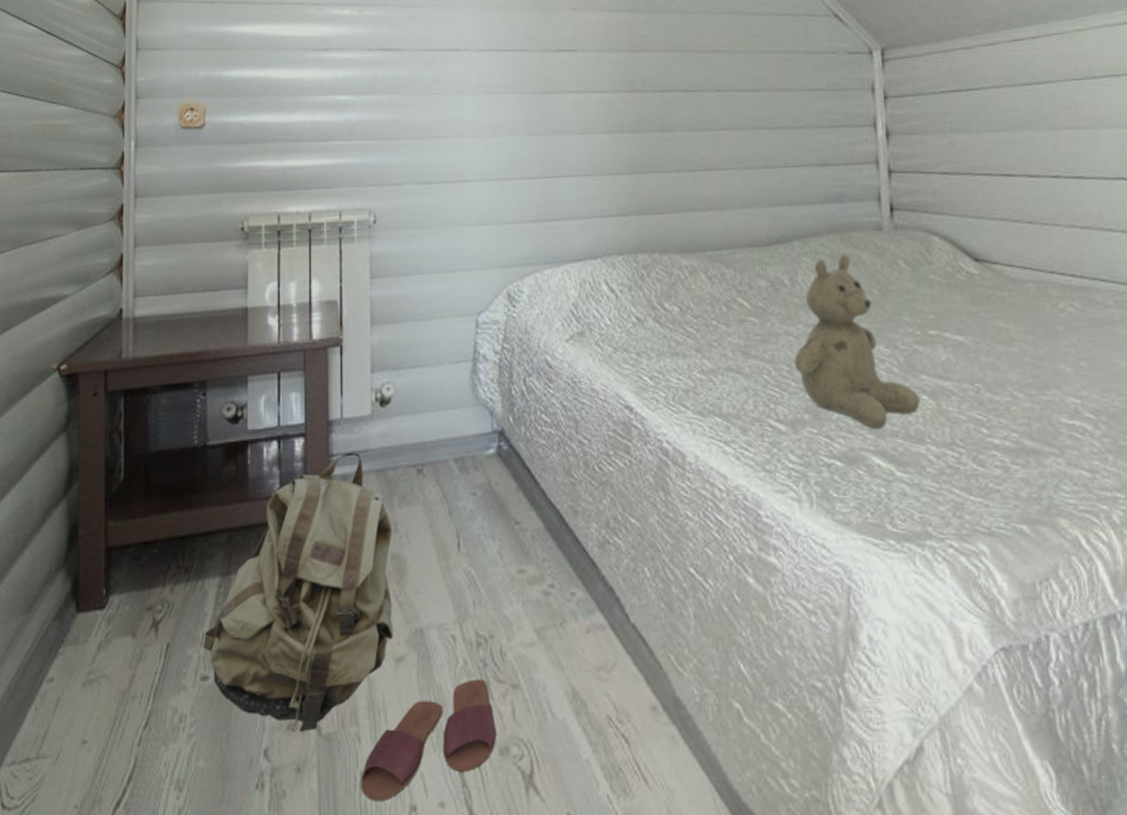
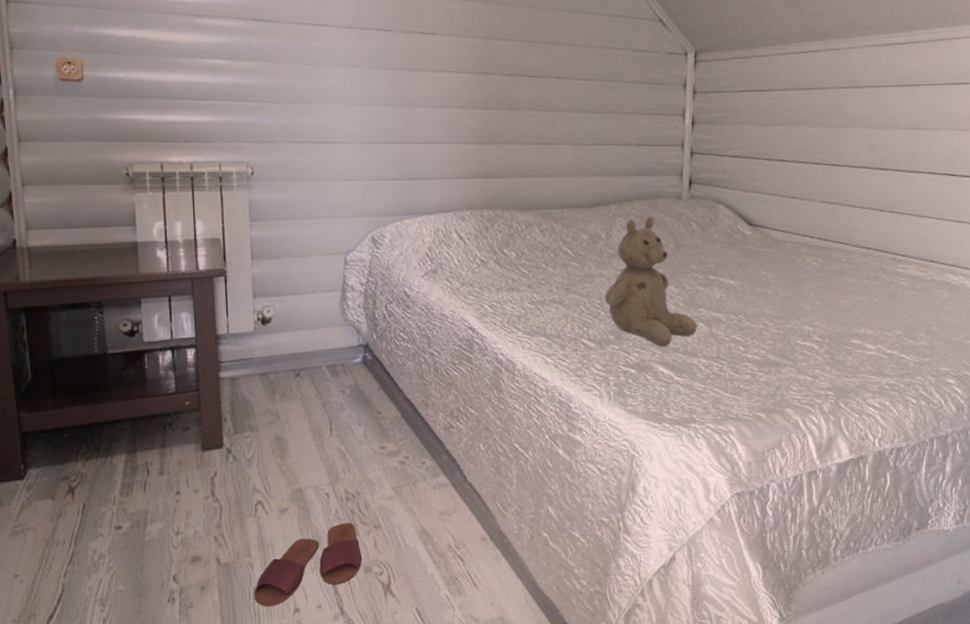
backpack: present [204,451,394,732] -> none [115,359,278,562]

